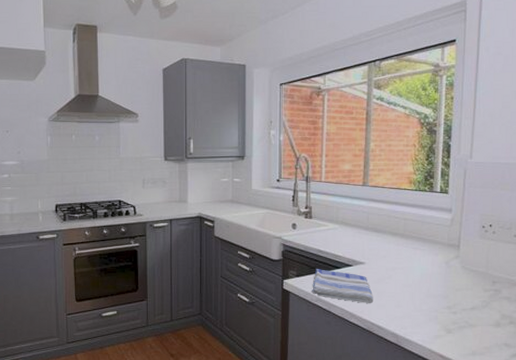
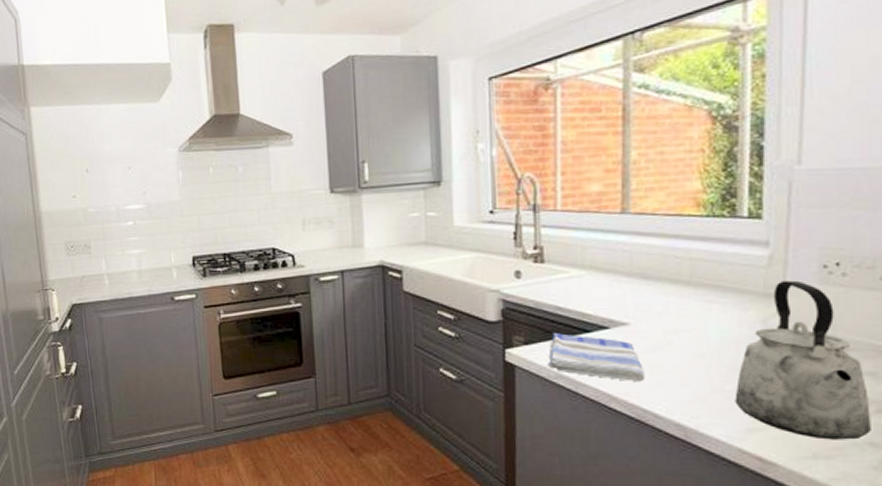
kettle: none [428,235,506,342] -> present [735,280,871,440]

